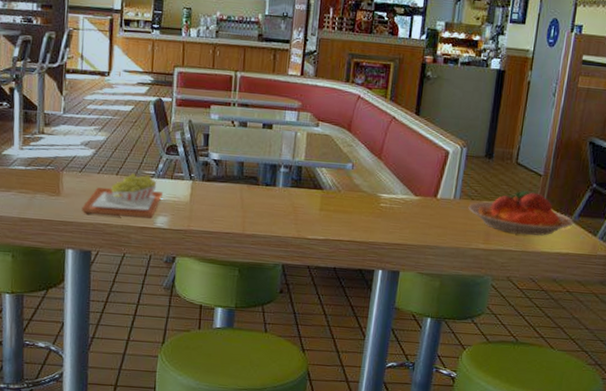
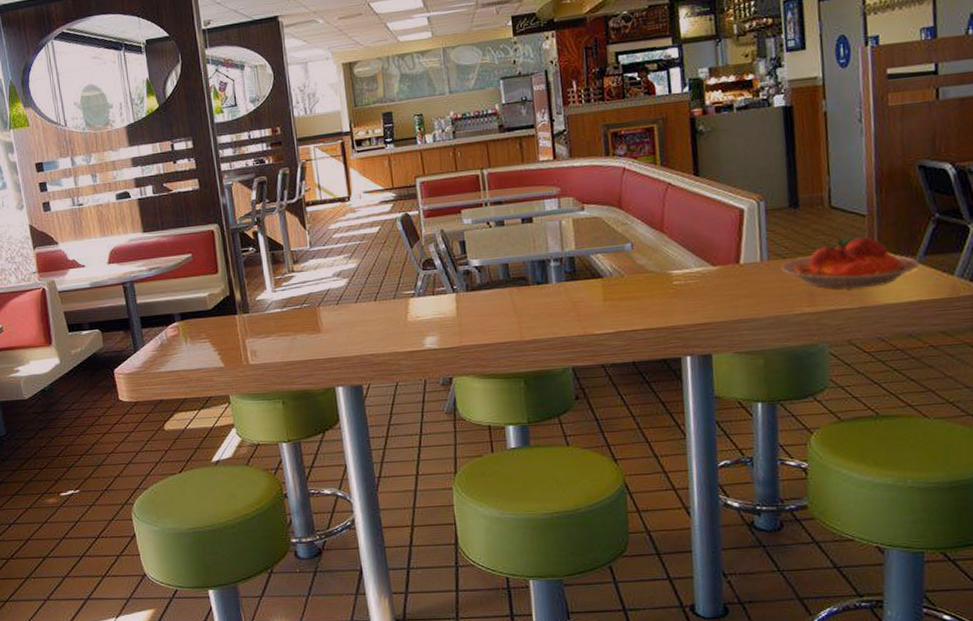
french fries: present [82,173,164,219] -> none [345,295,428,346]

